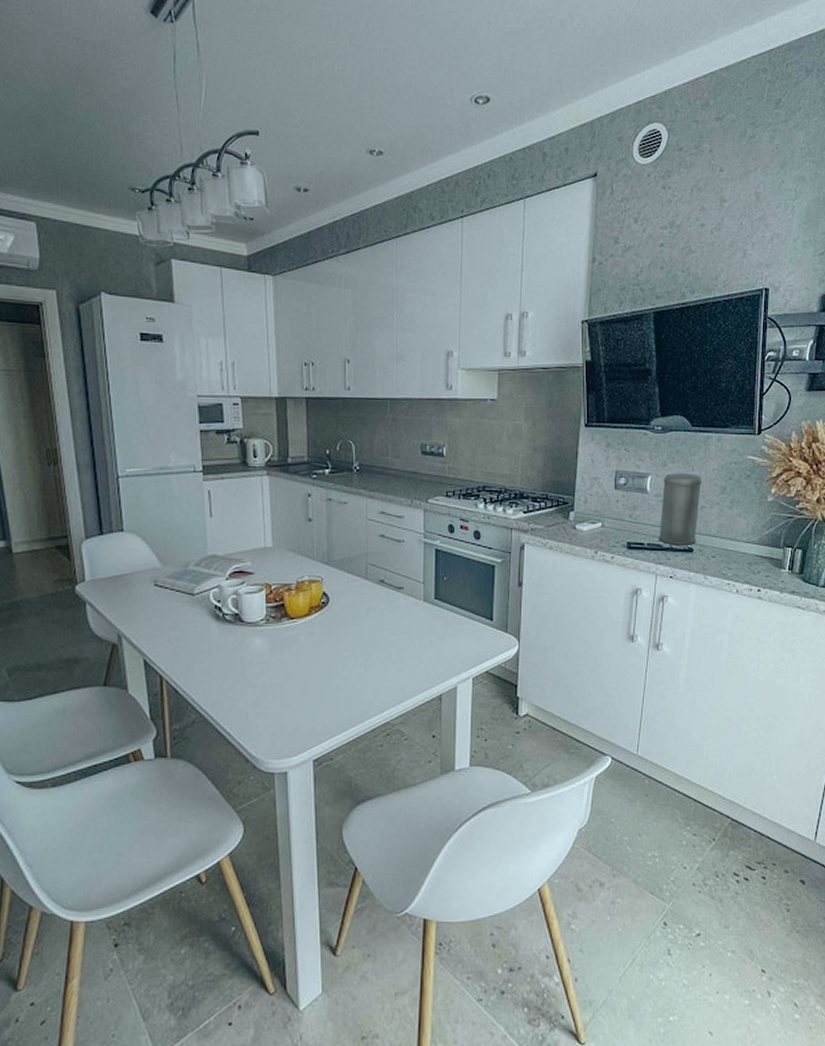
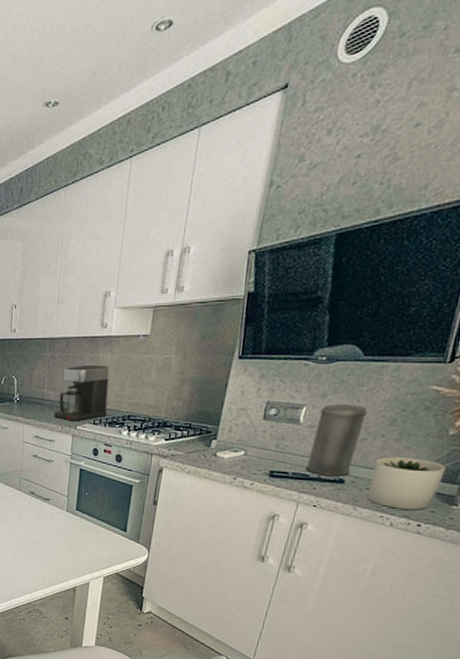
coffee maker: none [401,429,460,495] -> present [54,364,109,422]
planter: none [714,524,770,575] -> present [367,457,446,510]

